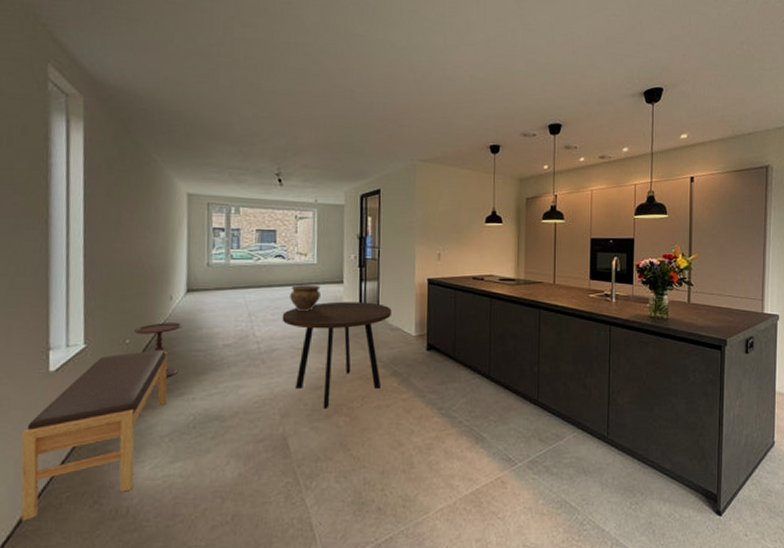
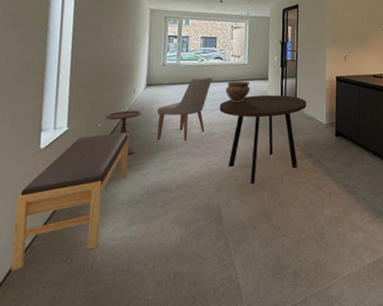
chair: none [202,279,272,360] -> present [156,76,212,142]

